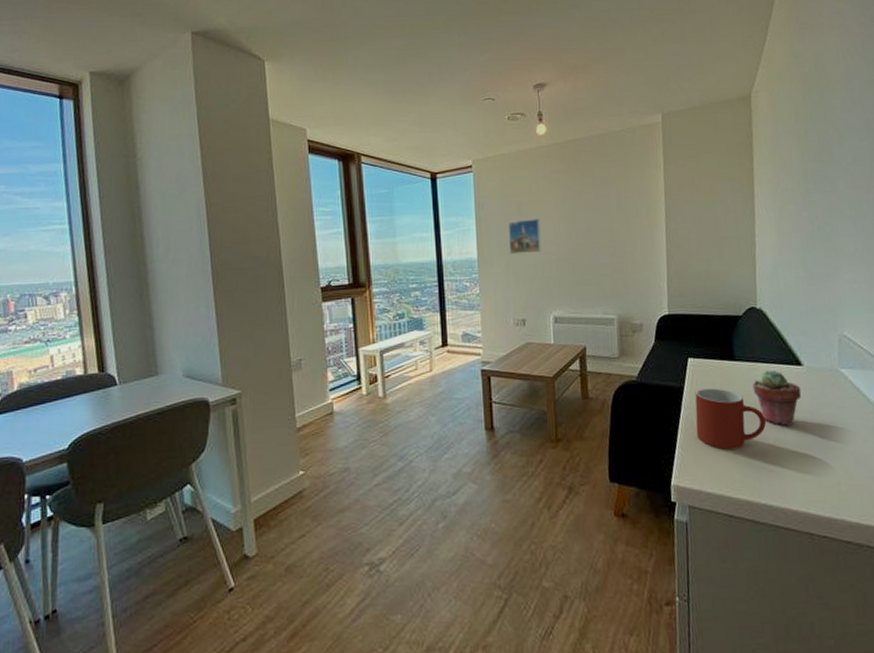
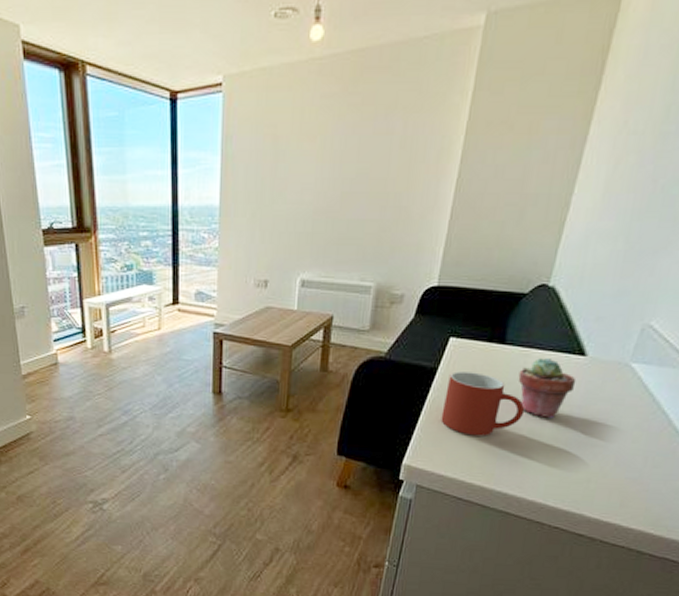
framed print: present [508,218,542,255] -> none [259,158,299,203]

